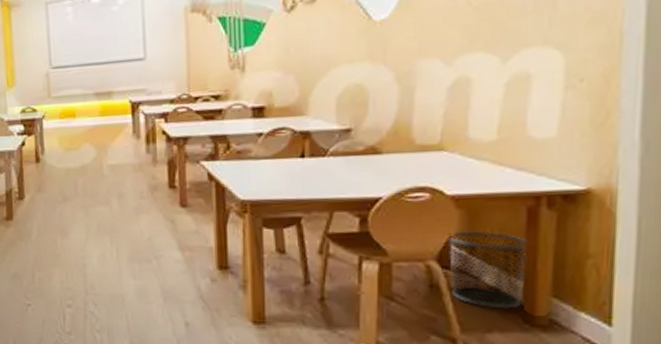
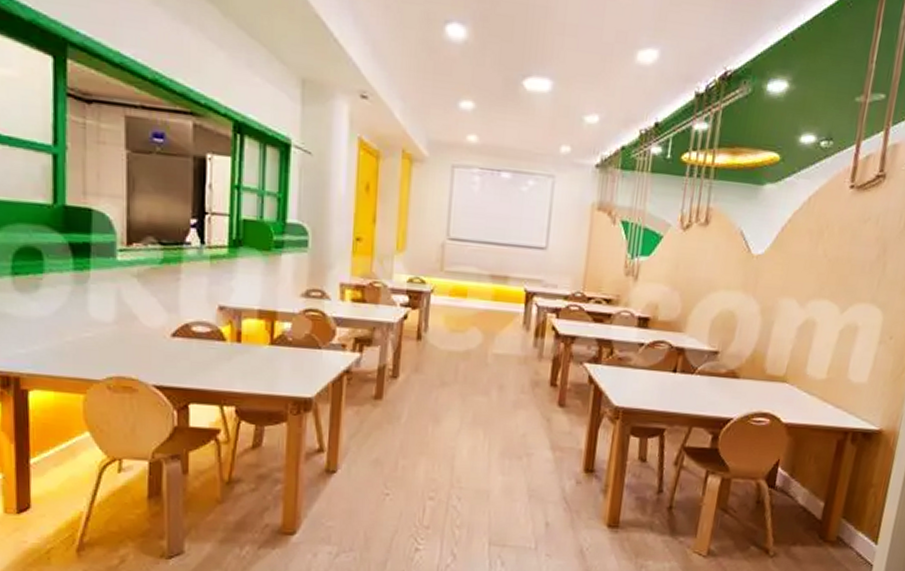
waste bin: present [446,231,528,309] -> none [772,455,832,526]

